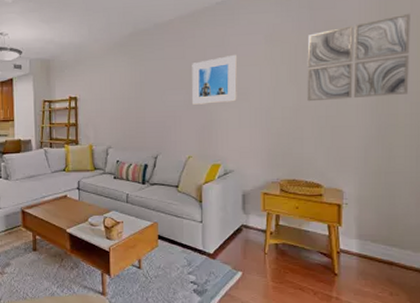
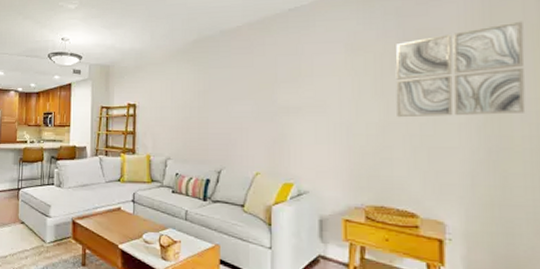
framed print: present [192,54,237,105] -> none [261,63,313,116]

